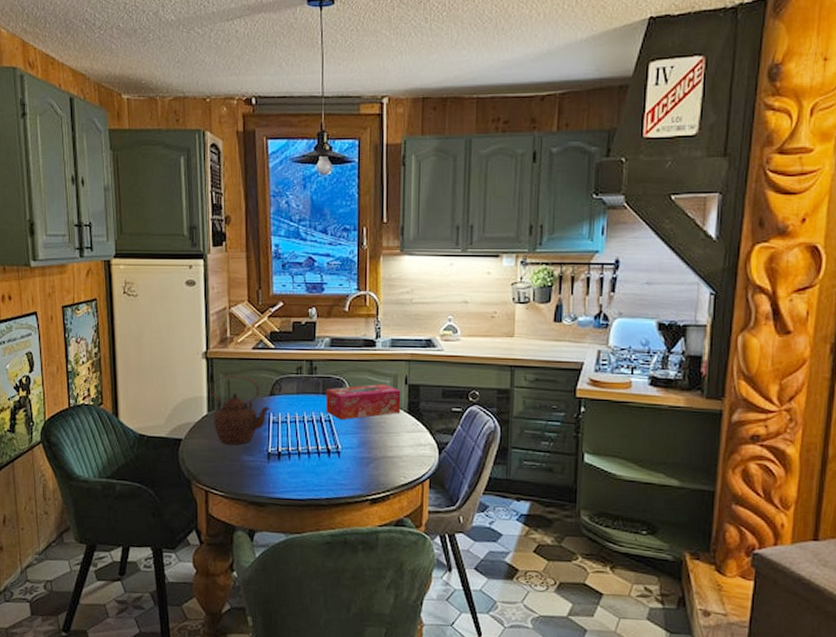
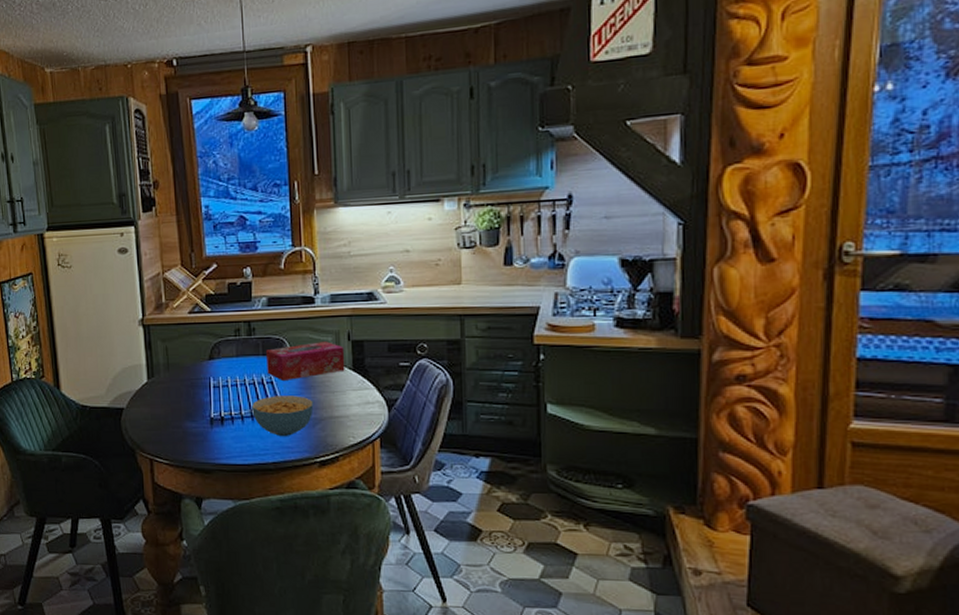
teapot: present [209,375,270,445] -> none [148,341,210,411]
cereal bowl: none [308,434,369,473] -> present [251,395,314,436]

